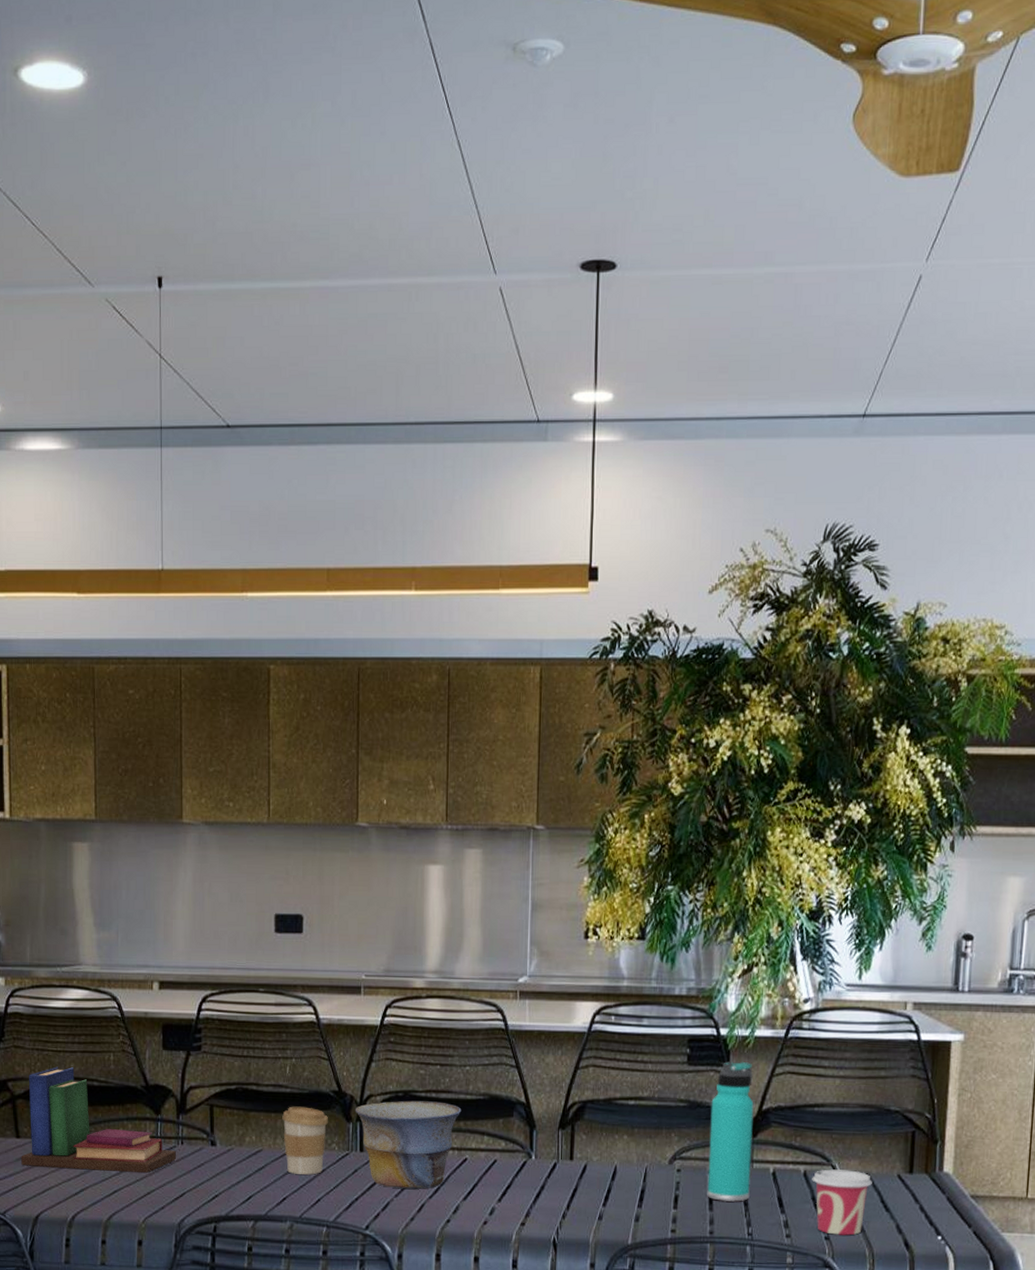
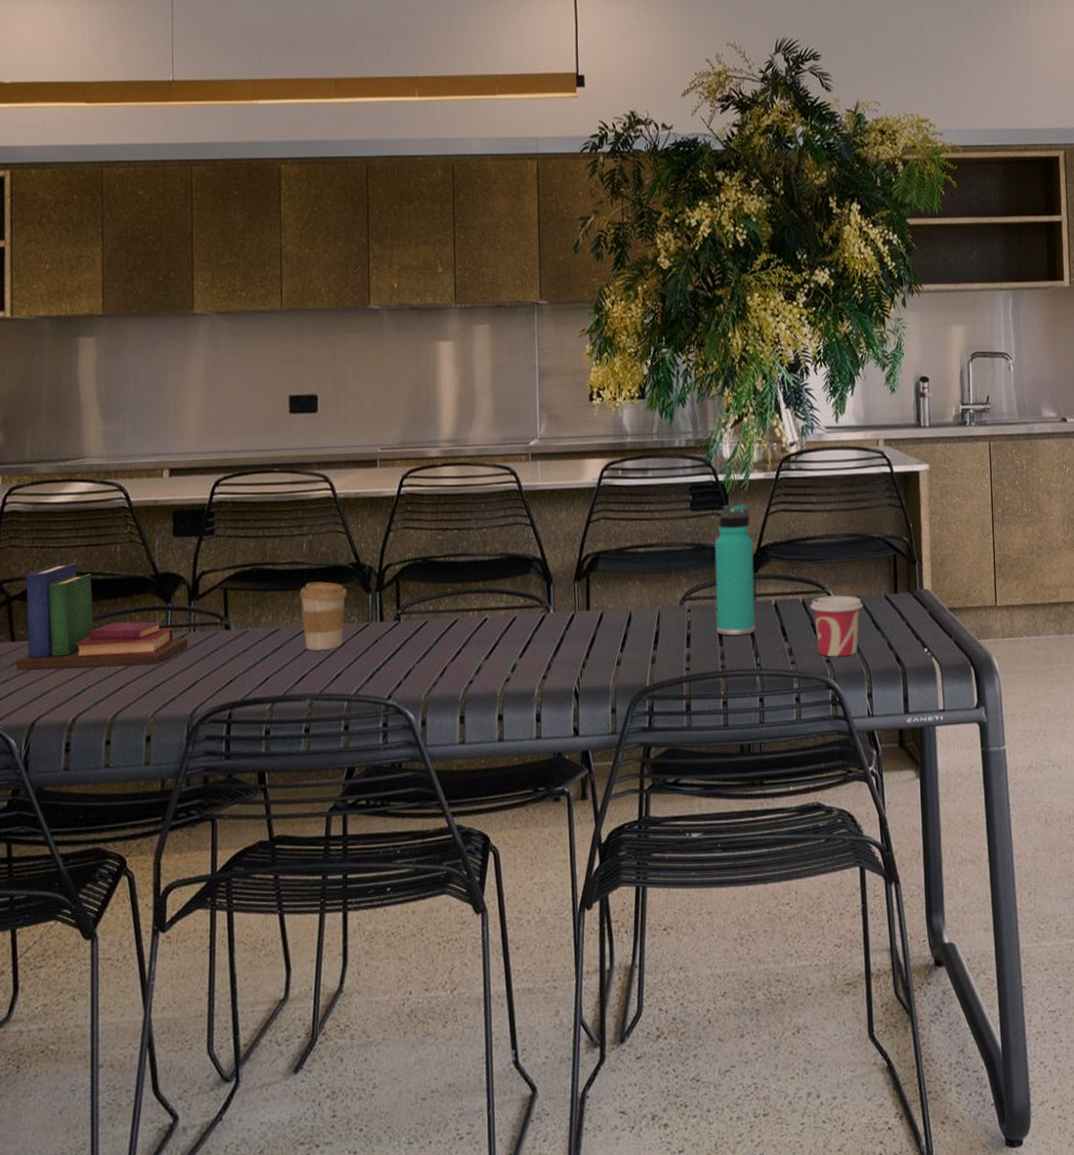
bowl: present [355,1100,462,1190] -> none [374,565,480,655]

